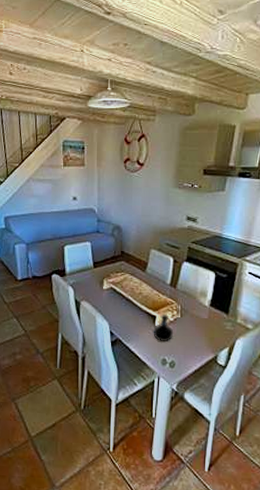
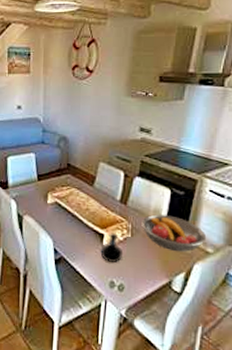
fruit bowl: none [190,296,247,329] -> present [142,214,207,252]

